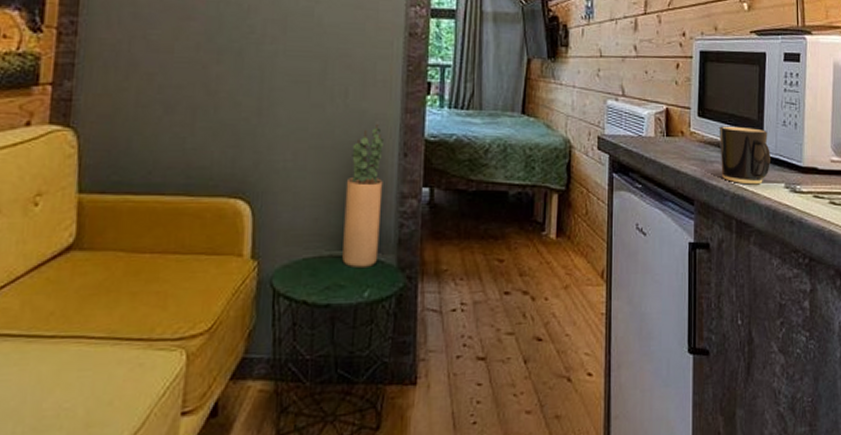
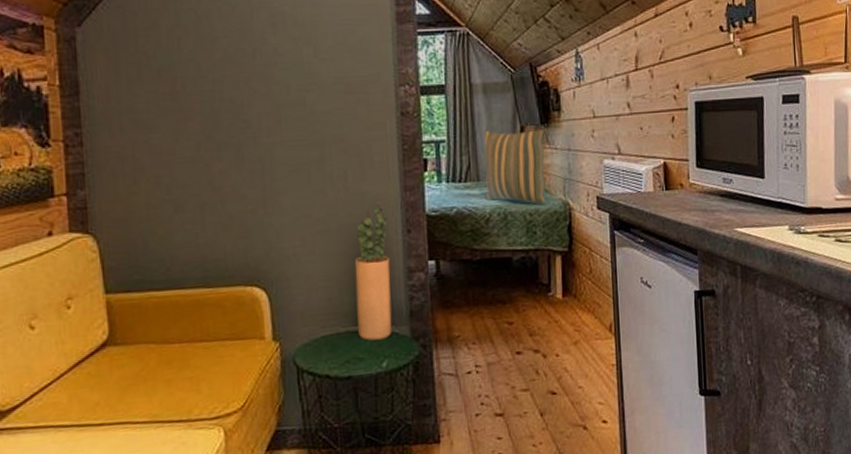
pillow: none [486,58,550,139] -> present [484,129,546,204]
mug: present [718,126,770,185] -> none [718,173,773,230]

